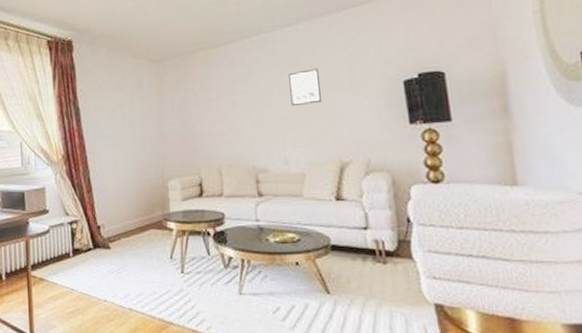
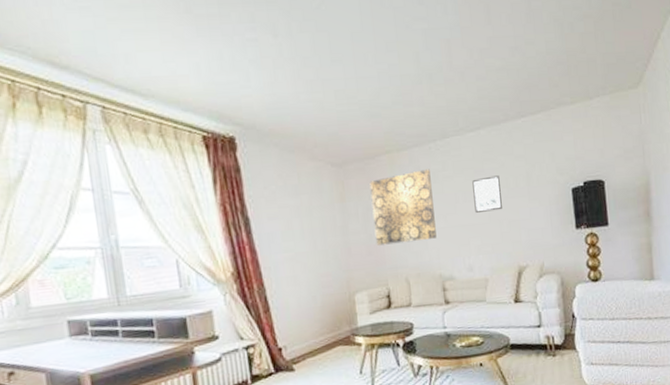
wall art: none [185,63,250,136] -> present [369,169,437,246]

